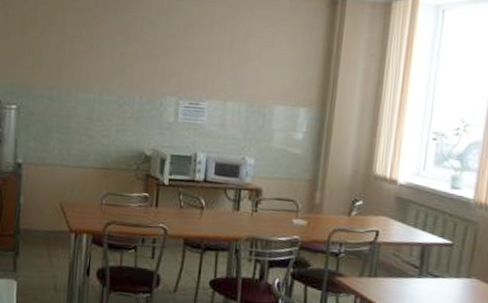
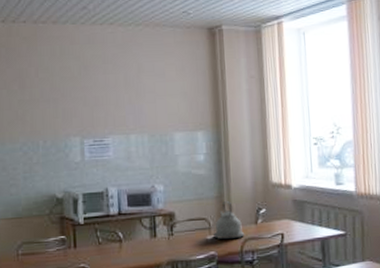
kettle: none [300,186,335,228] -> present [214,201,245,240]

